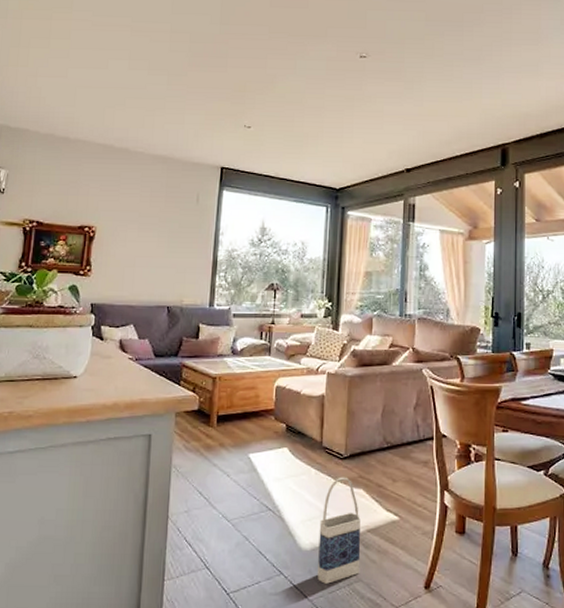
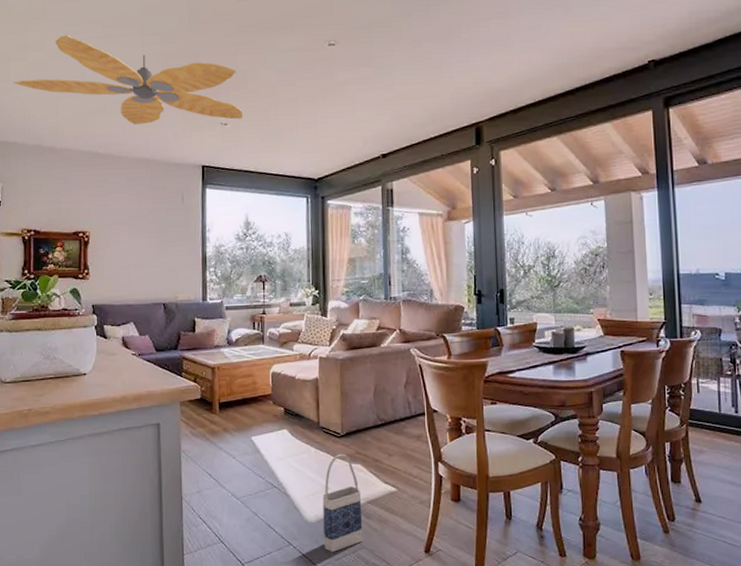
ceiling fan: none [32,25,268,123] -> present [14,34,243,125]

